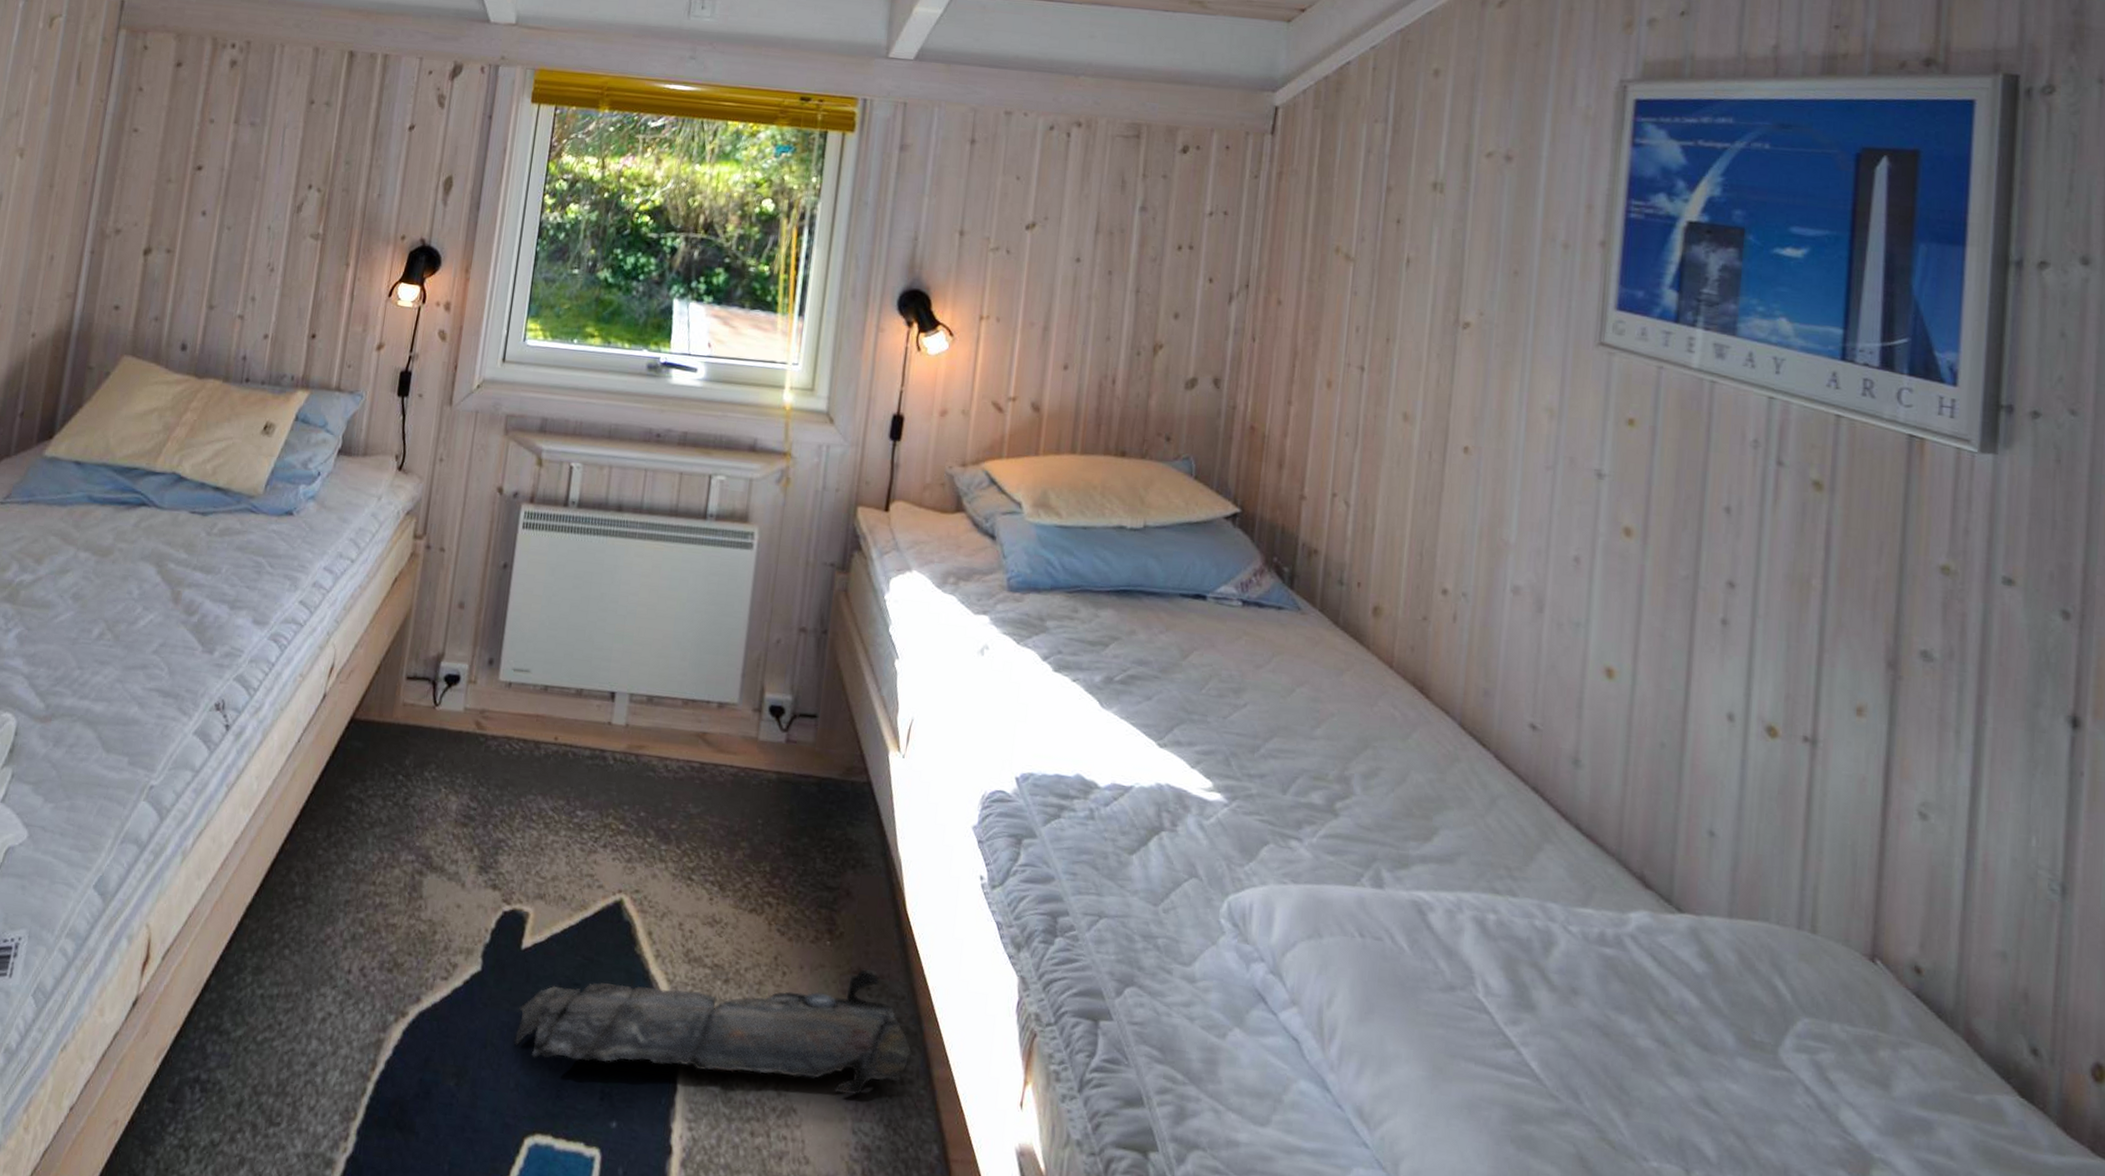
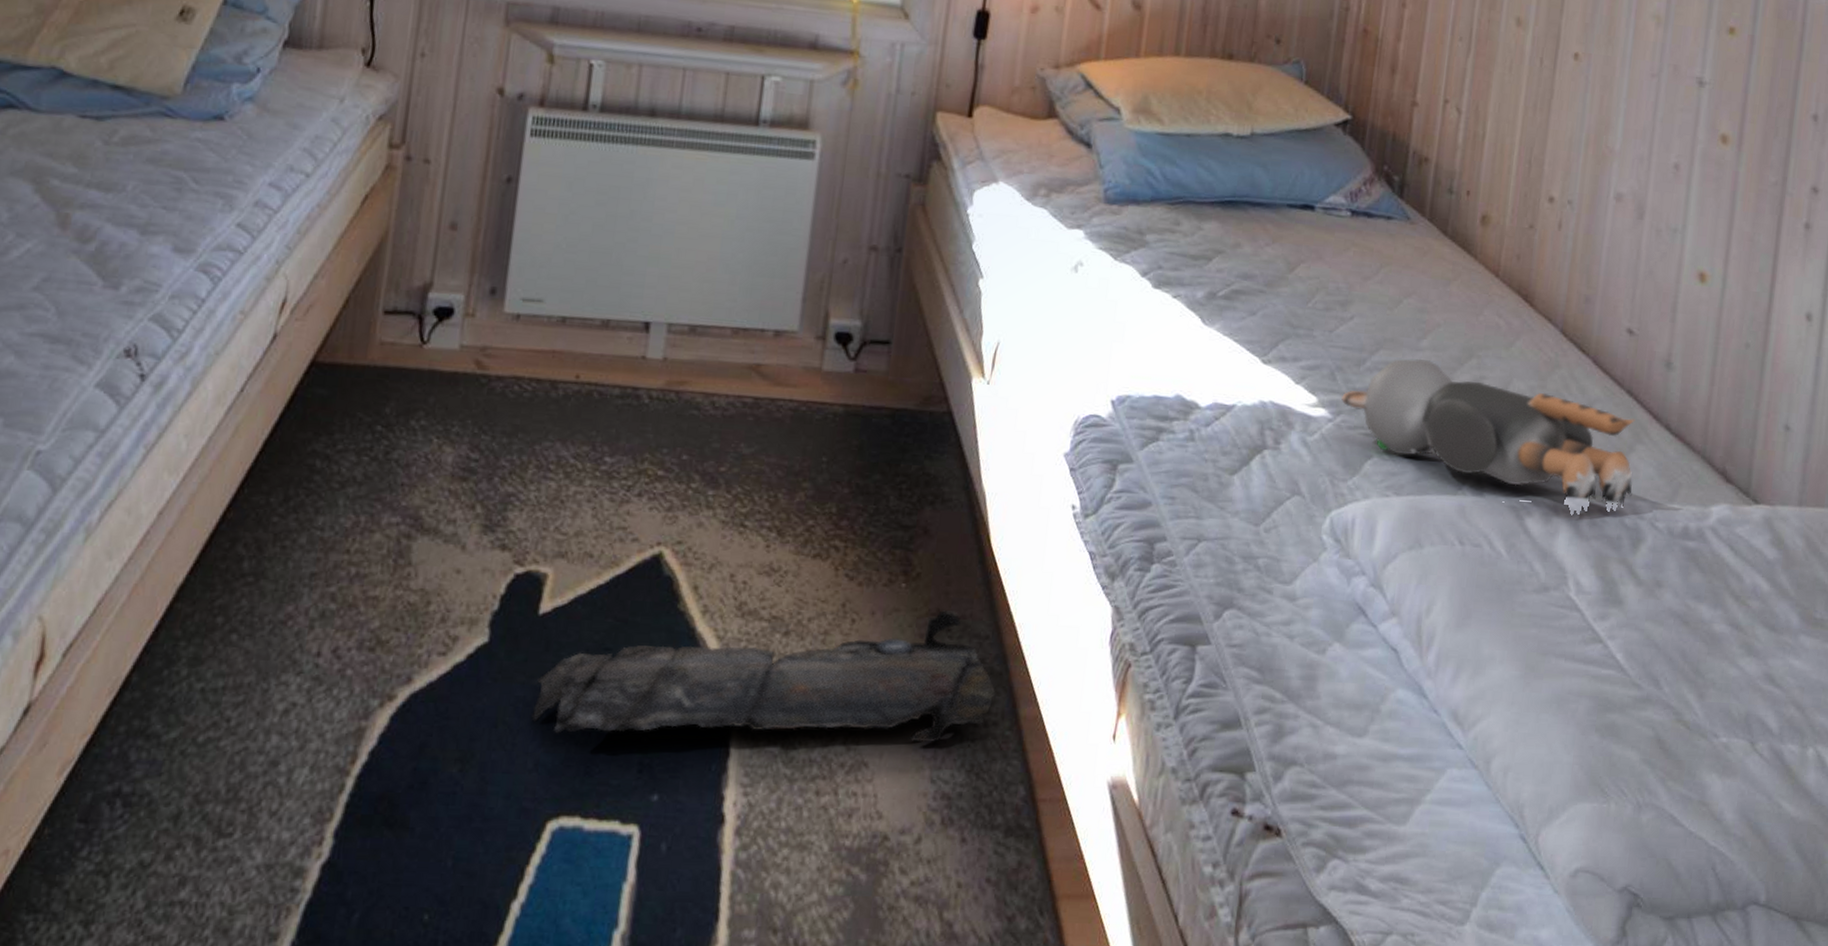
teddy bear: none [1237,747,1543,908] -> present [1341,358,1636,507]

